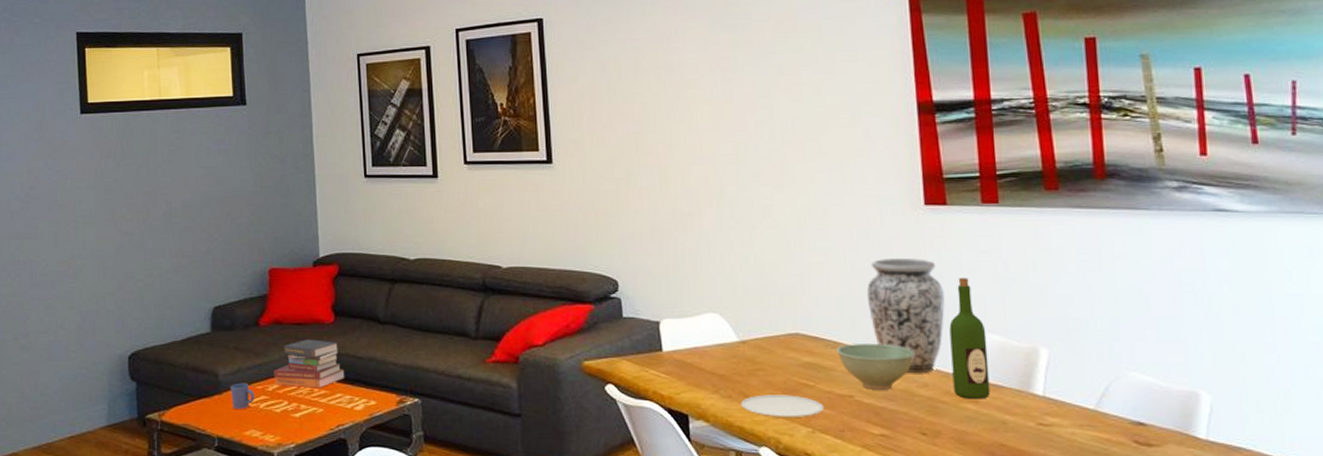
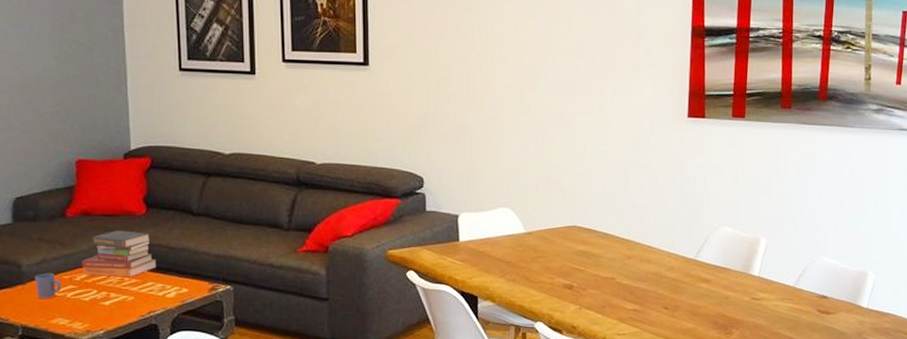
plate: present [741,394,824,419] -> none [523,278,591,298]
bowl: present [836,344,915,390] -> none [604,235,667,273]
vase: present [866,259,945,373] -> none [633,163,695,259]
wine bottle: present [949,278,991,399] -> none [693,180,723,280]

